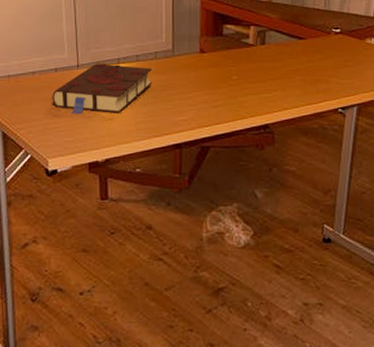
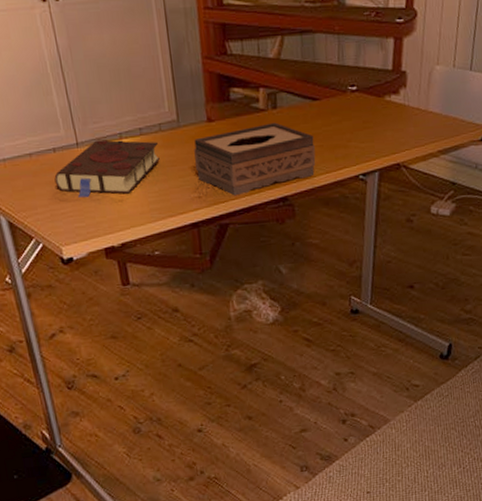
tissue box: none [185,57,298,121] -> present [194,122,316,196]

